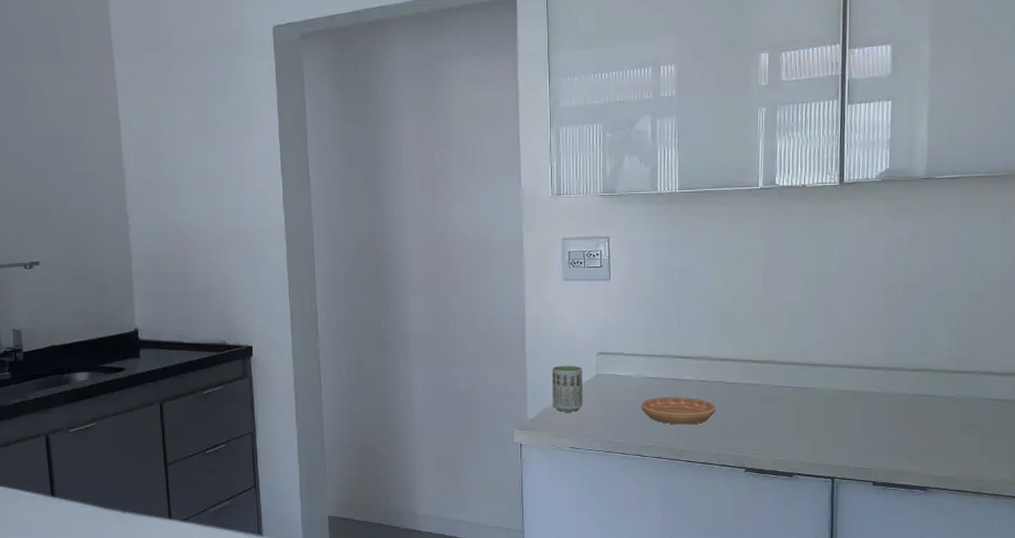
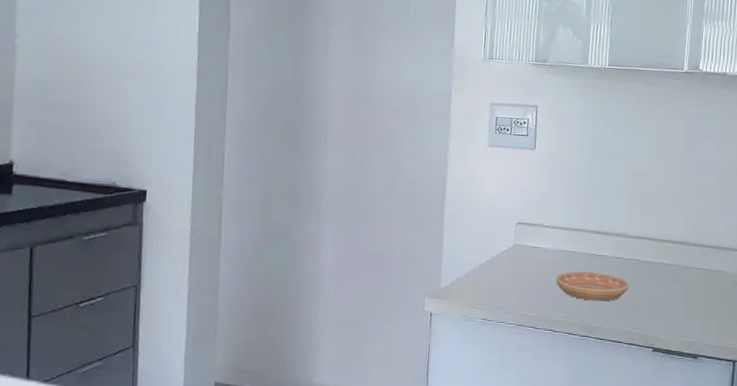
cup: present [552,365,583,412] -> none [467,233,501,282]

